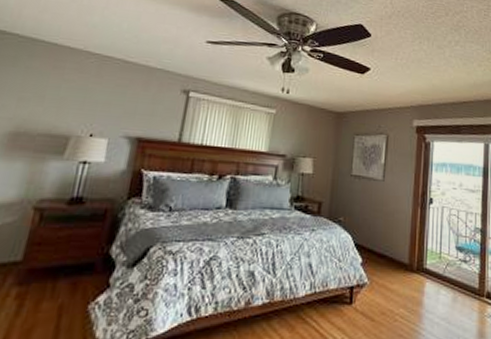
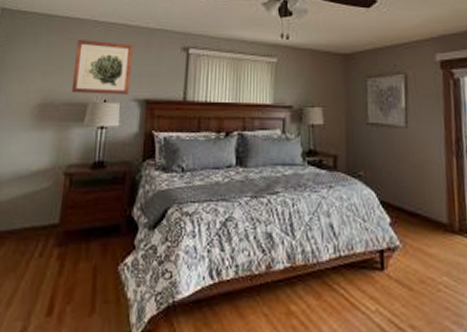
wall art: none [52,69,129,131] -> present [71,40,133,95]

